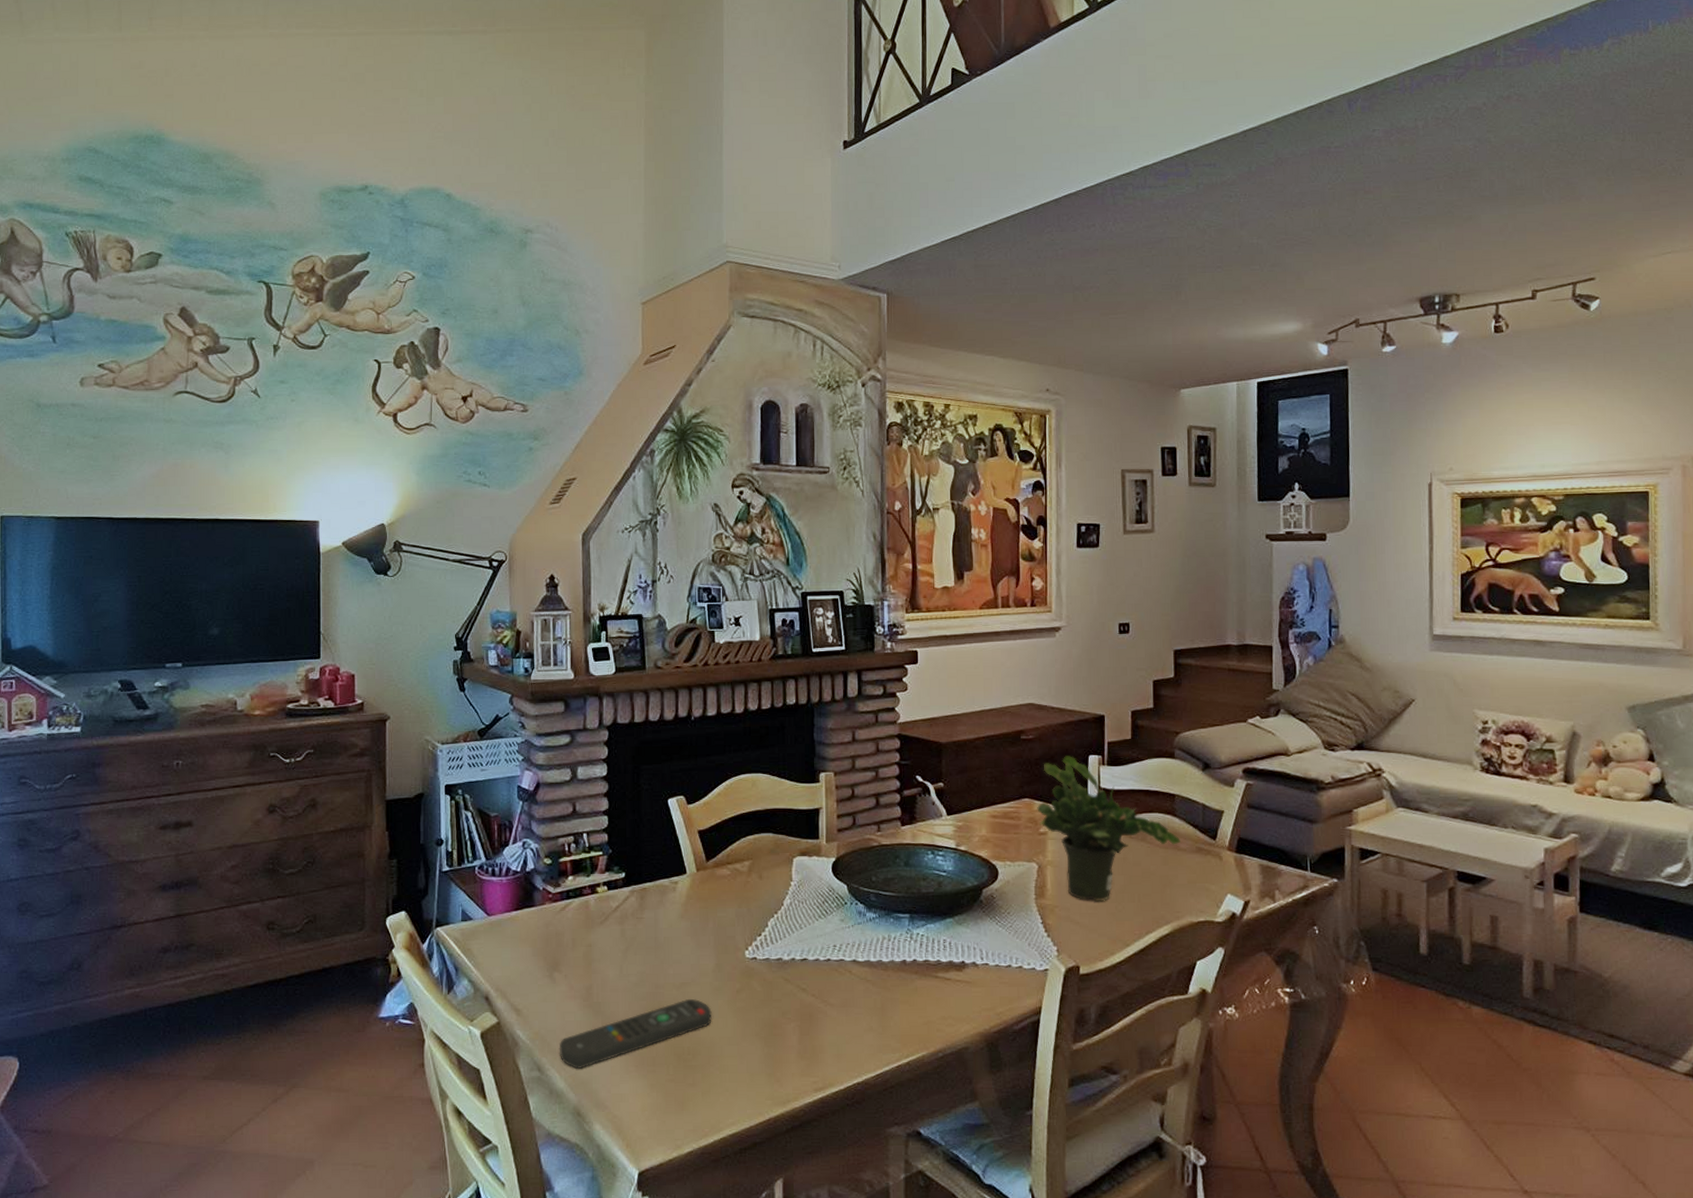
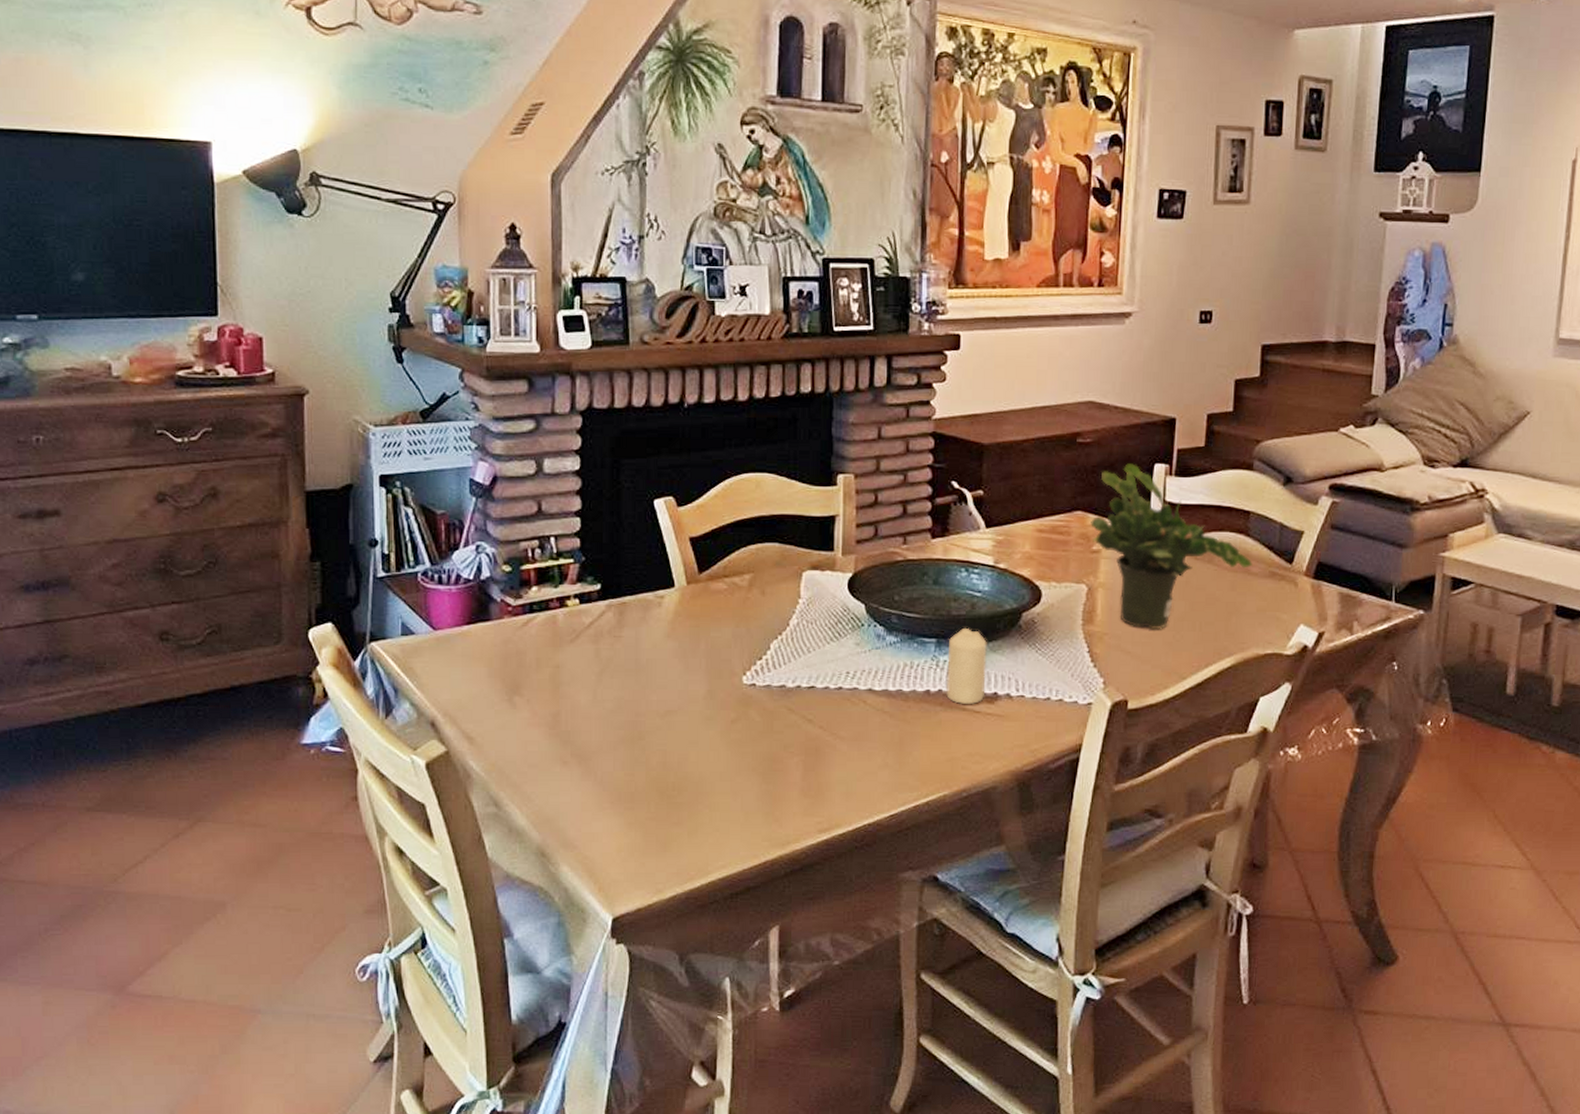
remote control: present [559,998,712,1069] -> none [519,728,701,804]
candle: none [920,904,954,972] -> present [946,629,987,704]

